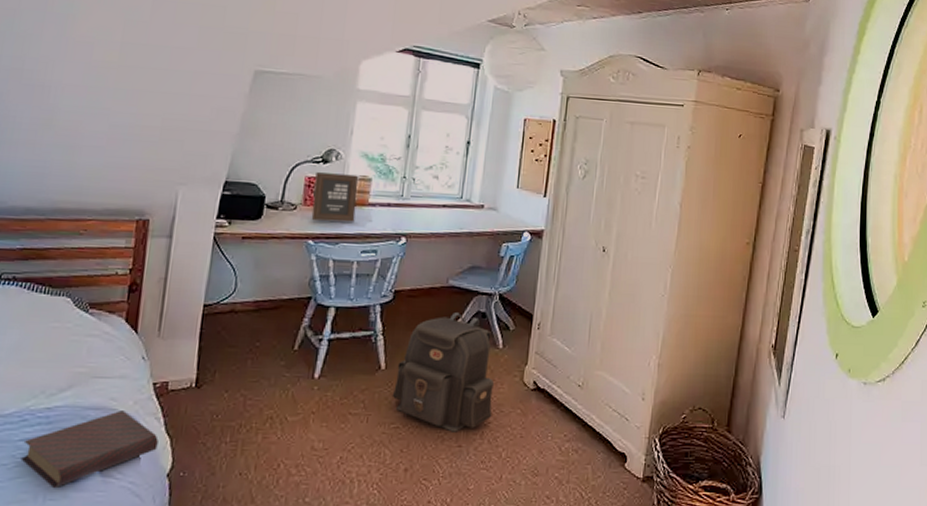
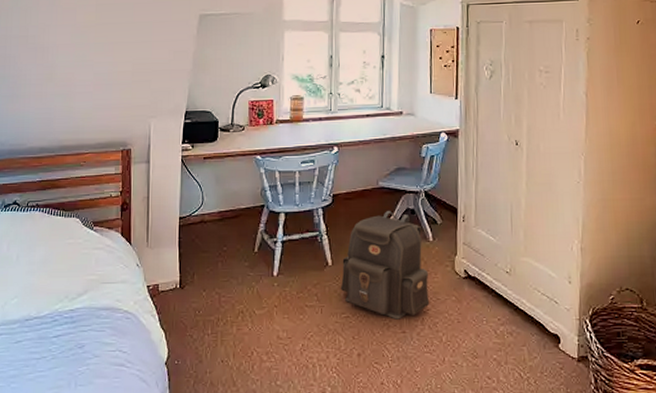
book: present [20,410,159,489] -> none [56,310,156,377]
picture frame: present [311,172,358,222] -> none [257,95,293,139]

